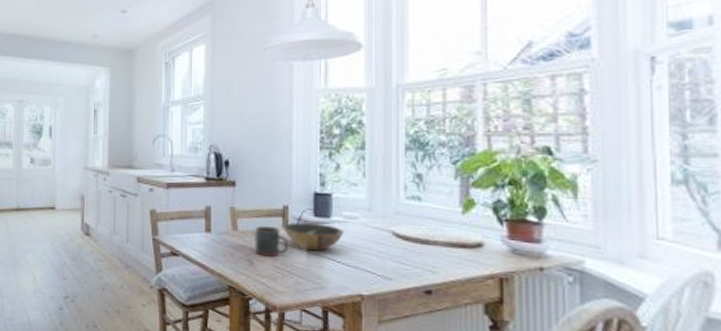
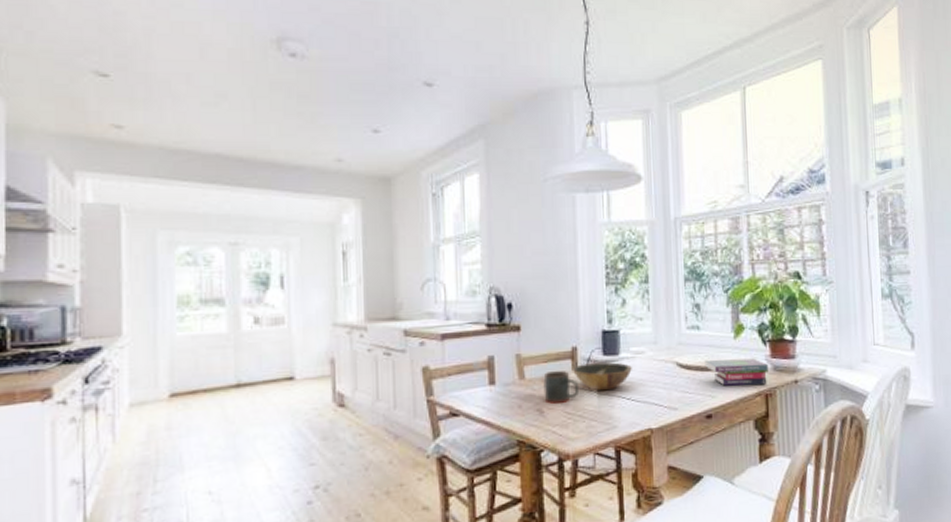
books: none [425,233,504,268] -> present [704,358,768,386]

